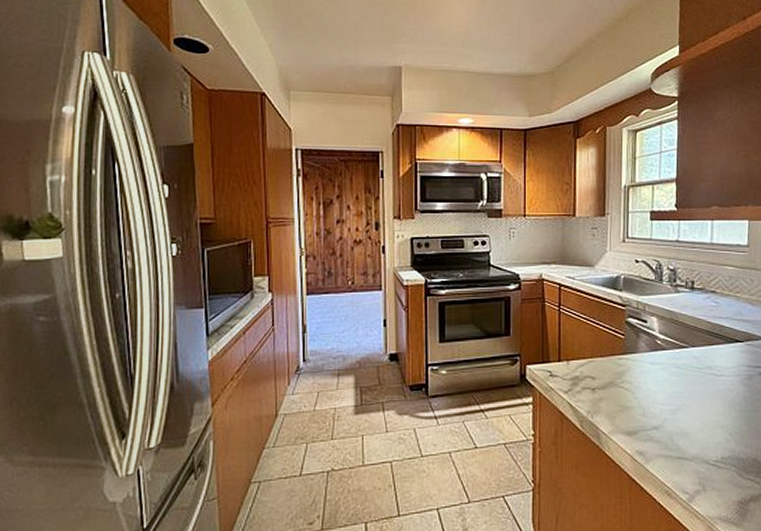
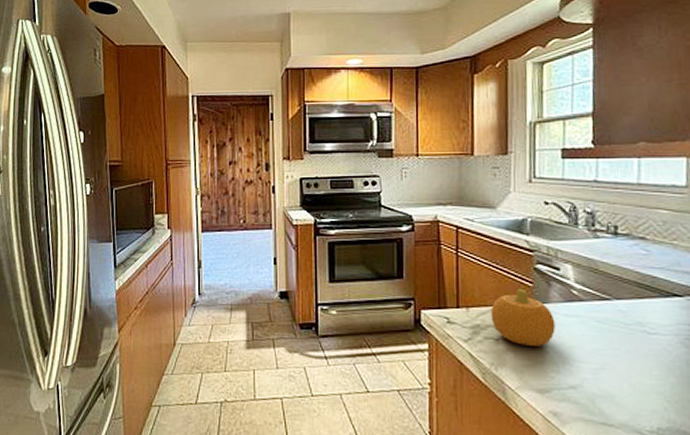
fruit: none [588,340,643,393] -> present [490,288,556,346]

